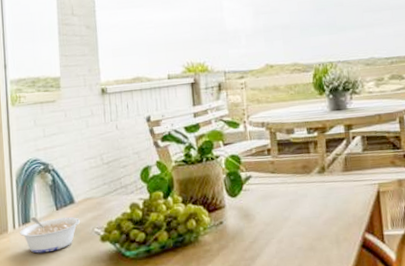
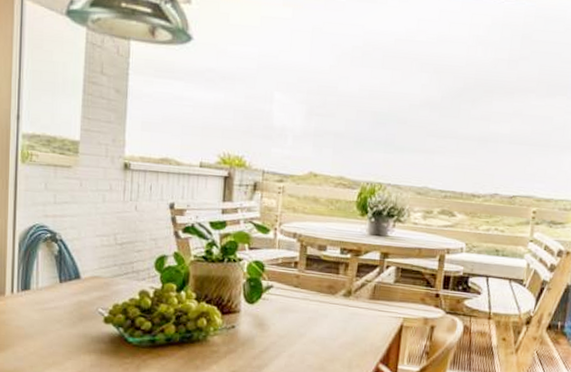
legume: present [19,216,81,254] -> none [17,284,85,324]

